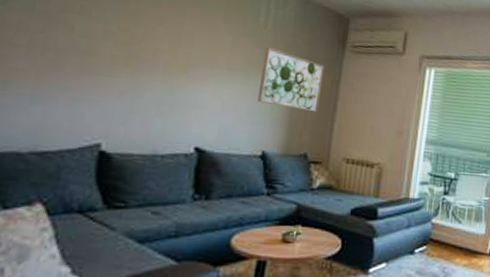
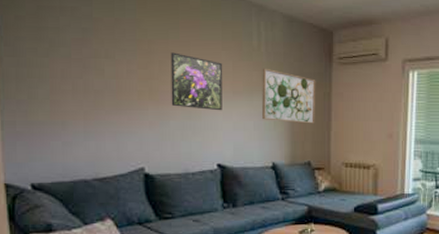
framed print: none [150,17,220,88] -> present [170,52,222,111]

